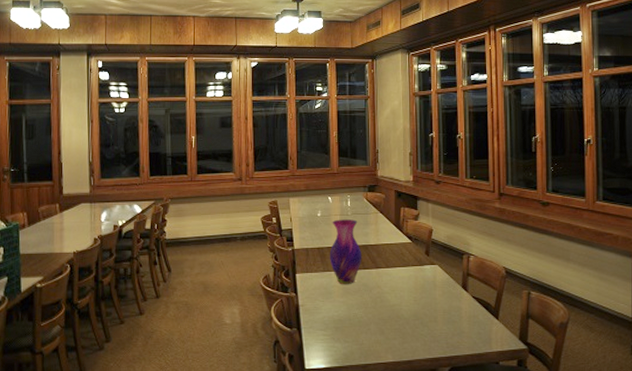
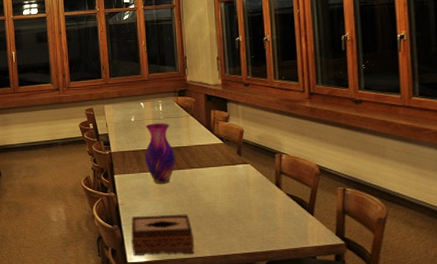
tissue box: none [310,317,376,361] -> present [131,214,194,255]

